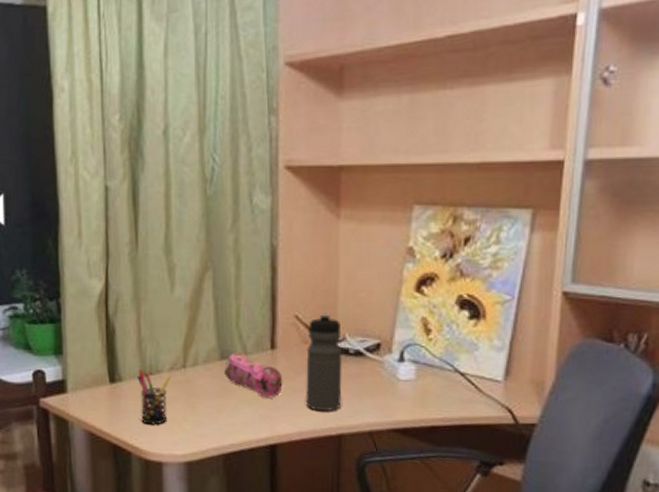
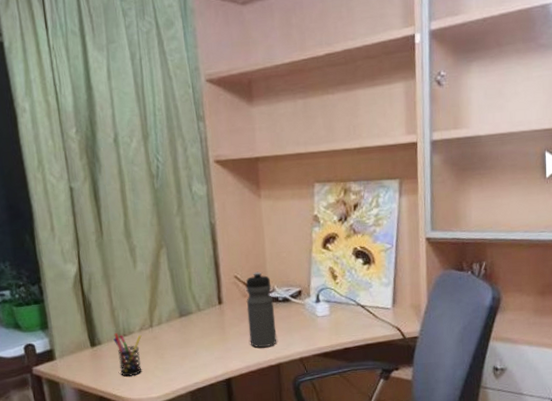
pencil case: present [224,353,283,398] -> none [183,310,231,343]

